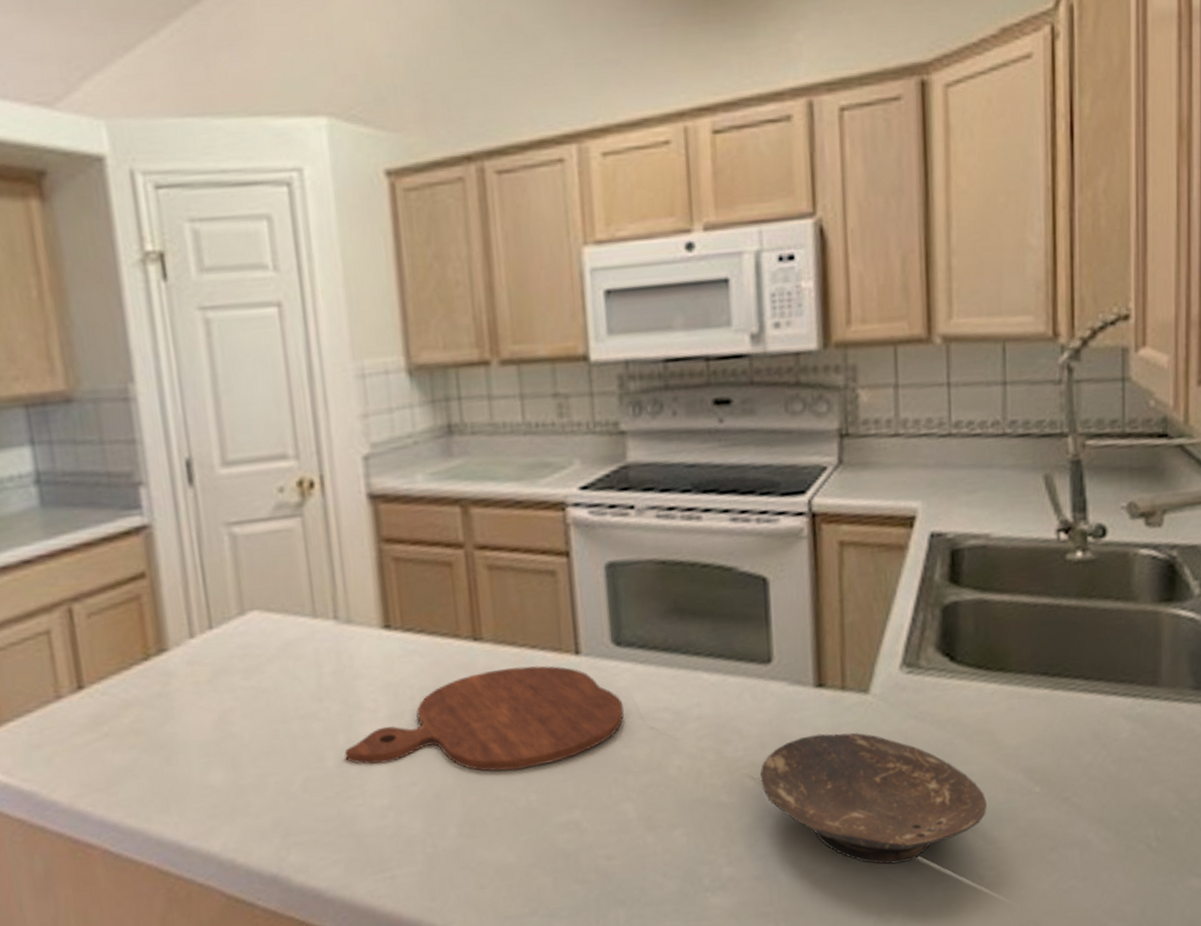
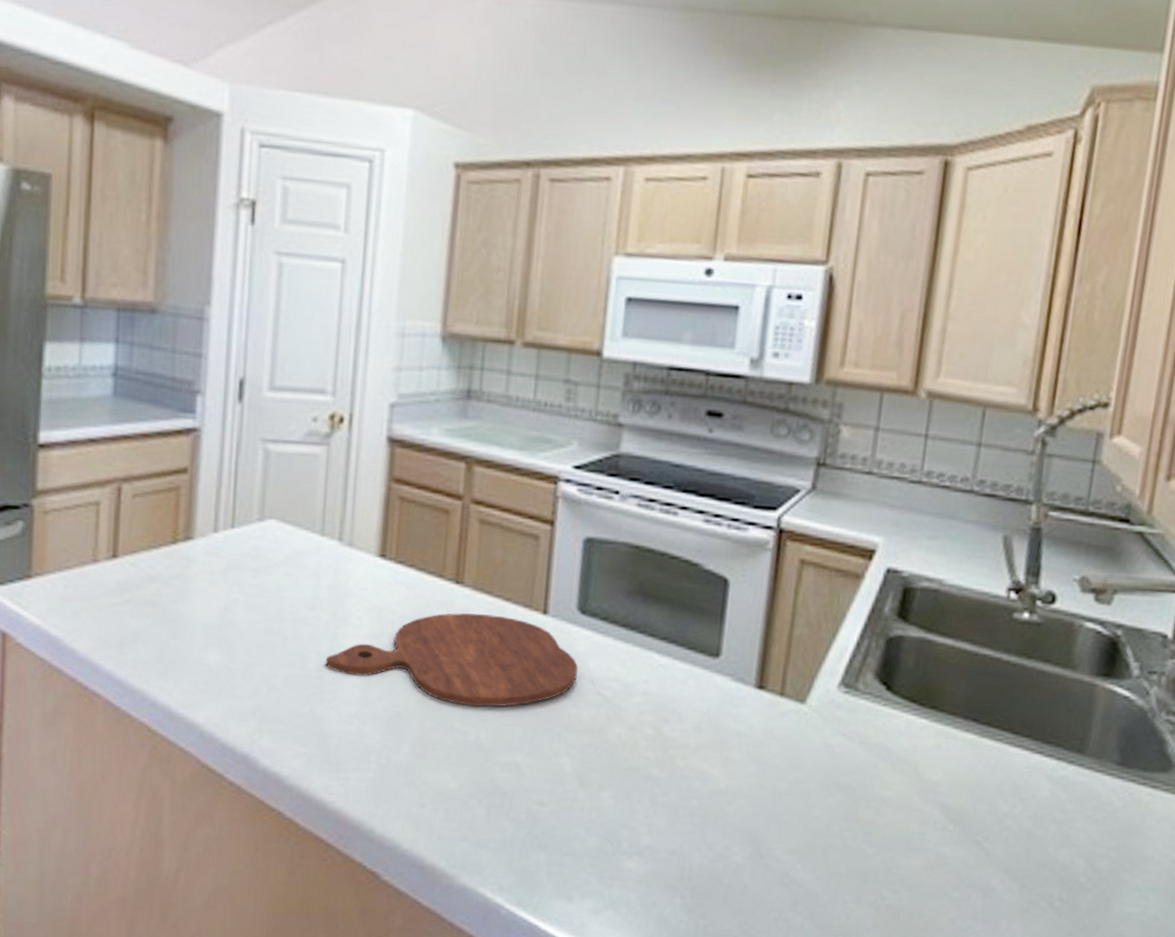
bowl: present [759,732,987,865] -> none [690,731,900,869]

